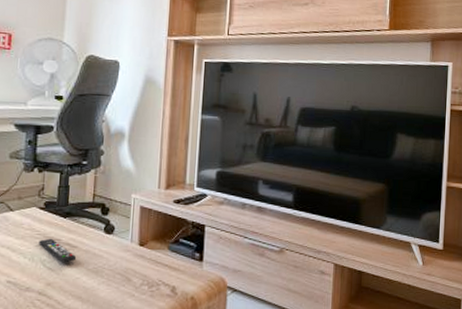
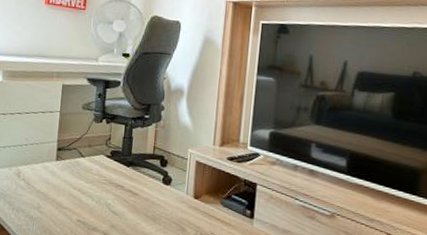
remote control: present [38,238,77,263] -> none [105,184,137,209]

